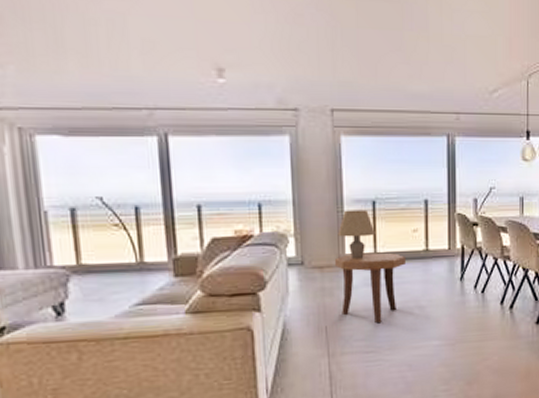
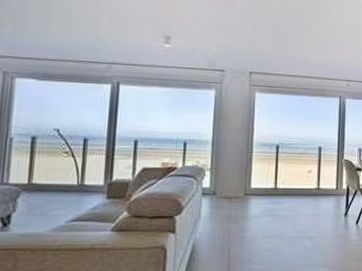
side table: present [335,252,405,324] -> none [242,188,300,250]
table lamp: present [337,209,375,259] -> none [246,151,277,193]

